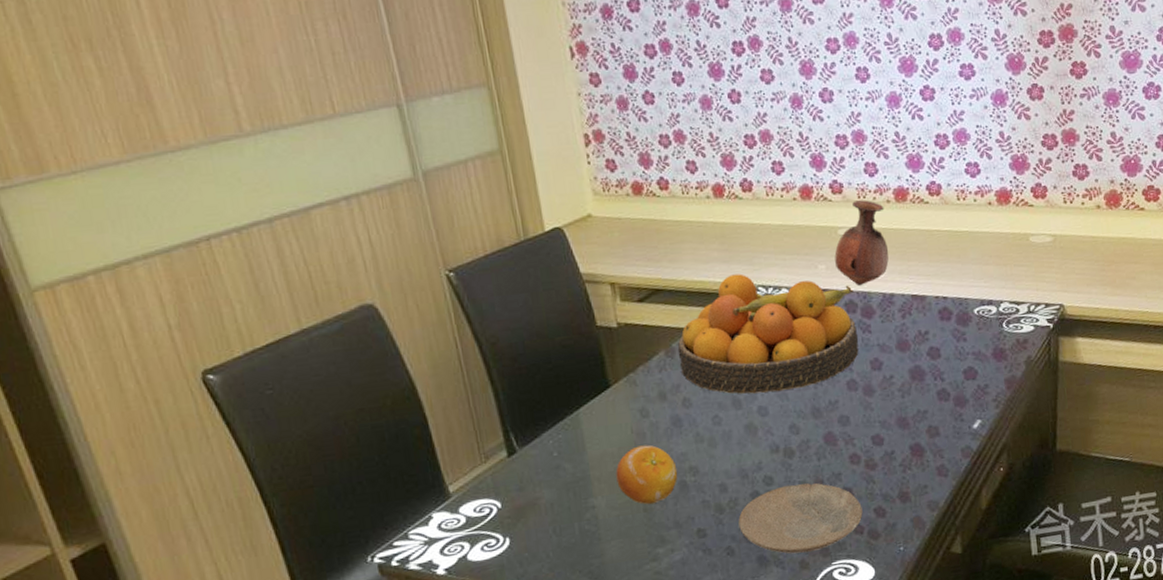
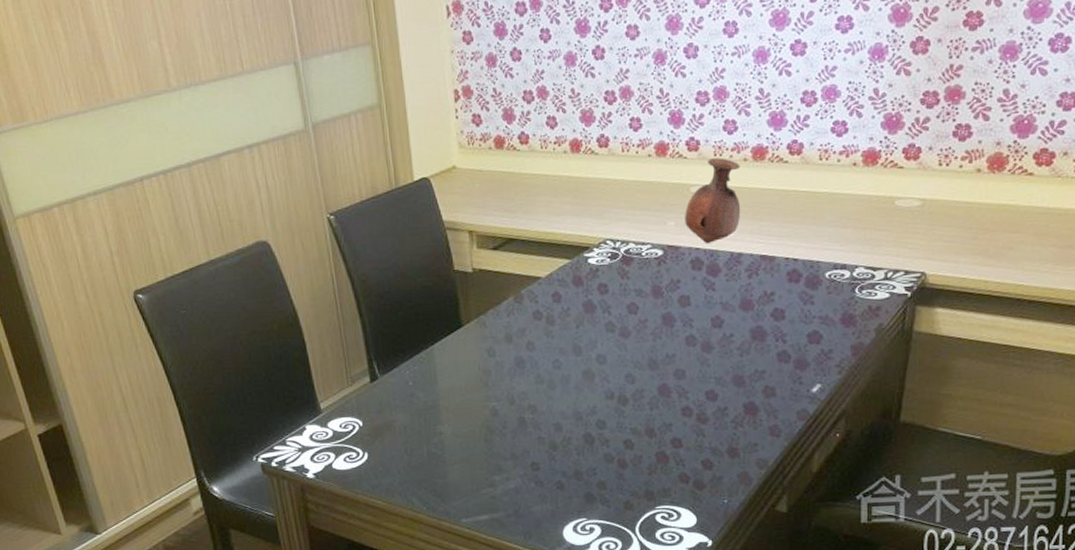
fruit: present [615,445,678,504] -> none [462,382,518,435]
fruit bowl: present [677,274,859,394] -> none [526,227,702,342]
plate: present [738,483,863,554] -> none [570,430,690,495]

